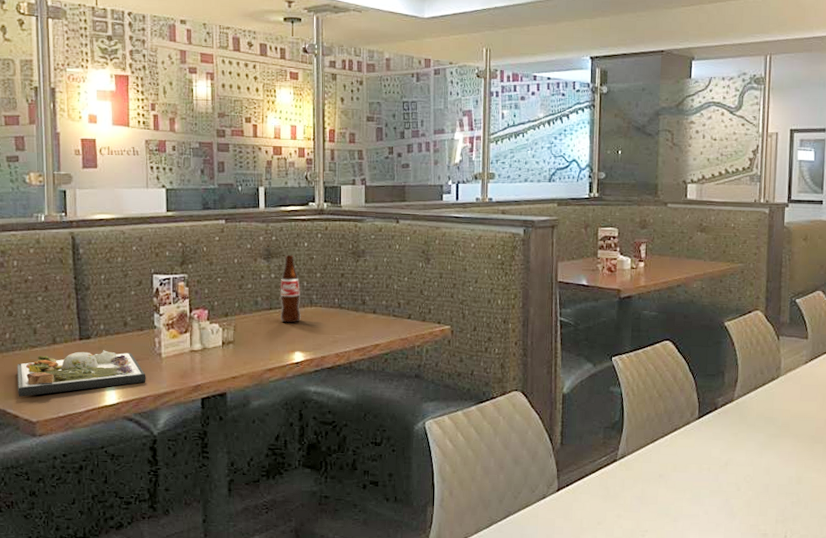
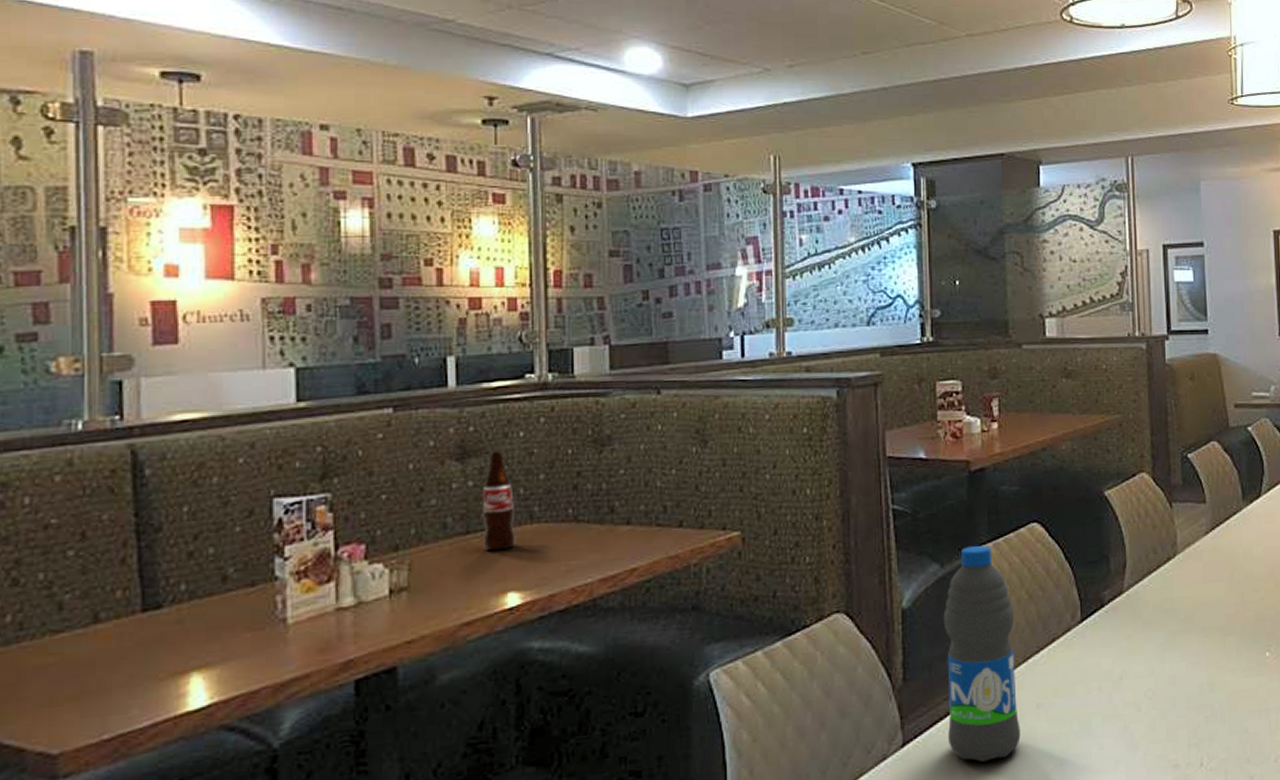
dinner plate: present [17,350,146,397] -> none [24,623,260,717]
water bottle: none [591,353,647,511] -> present [943,545,1021,763]

